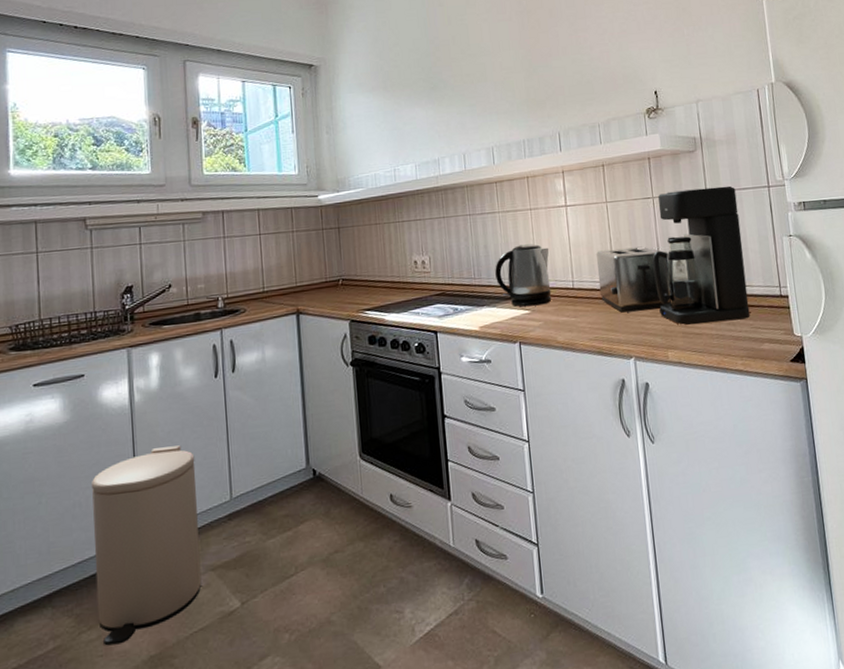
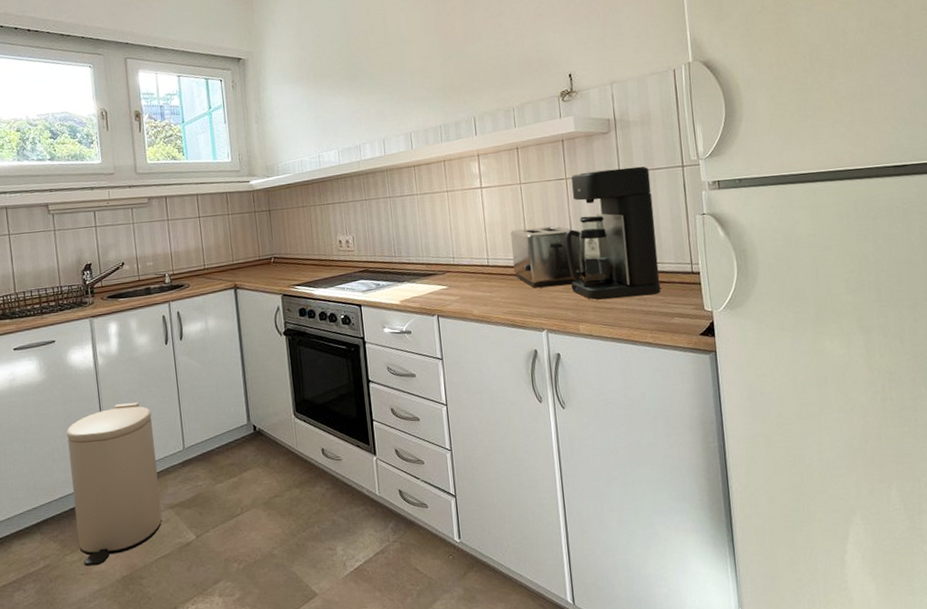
kettle: present [495,243,552,307] -> none [414,224,468,283]

